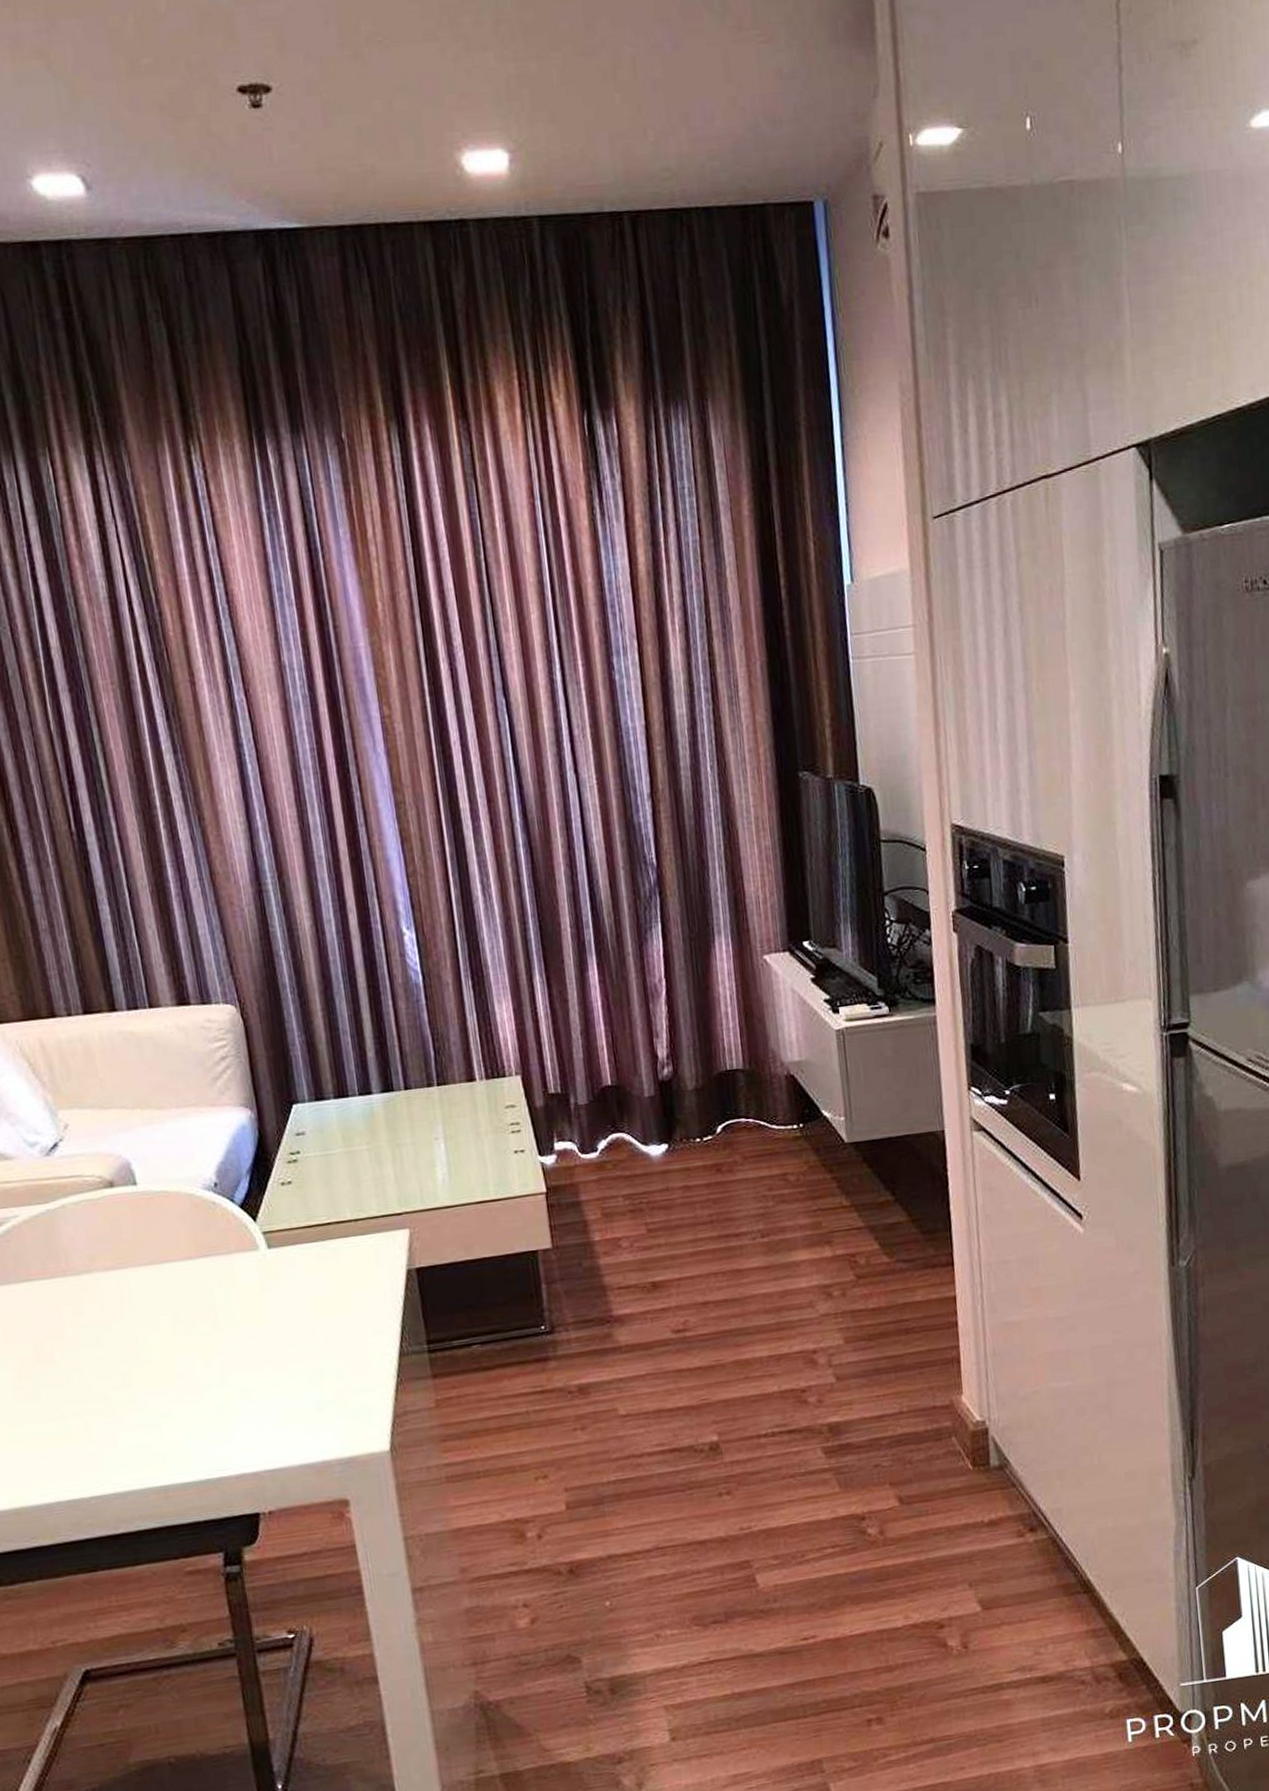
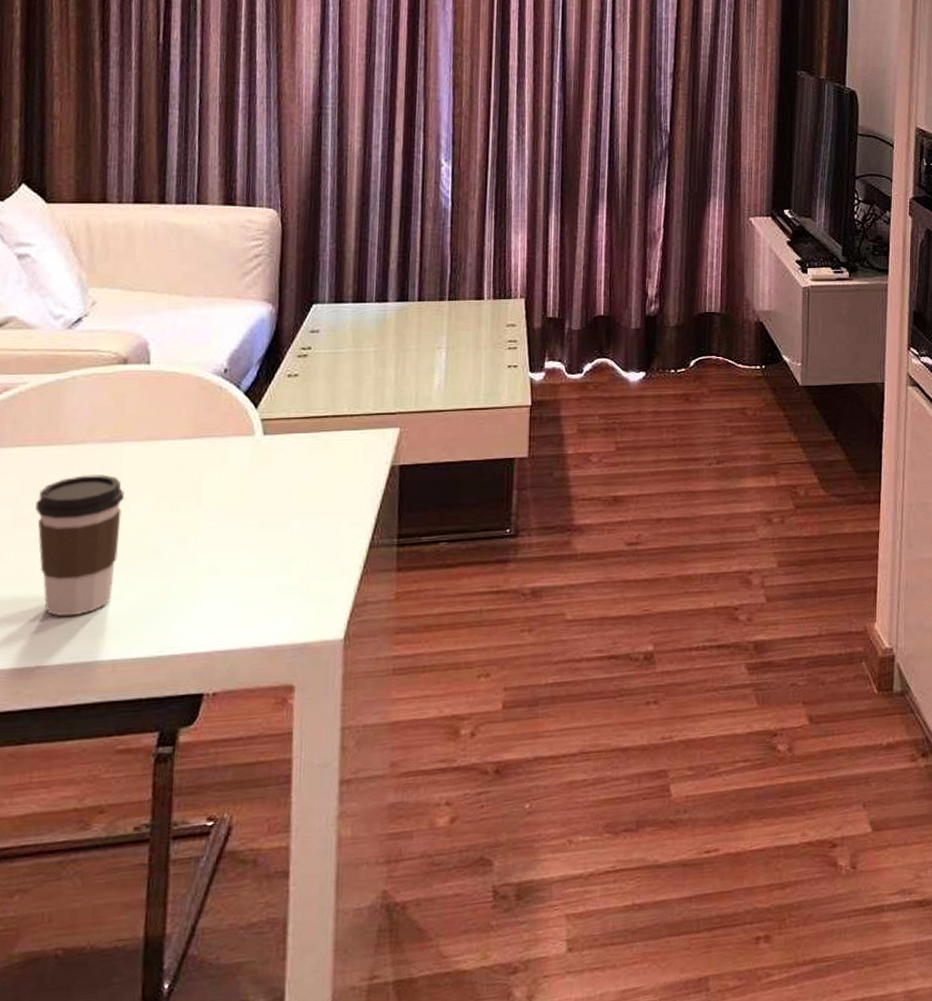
coffee cup: none [54,1303,149,1448] -> present [35,474,124,617]

